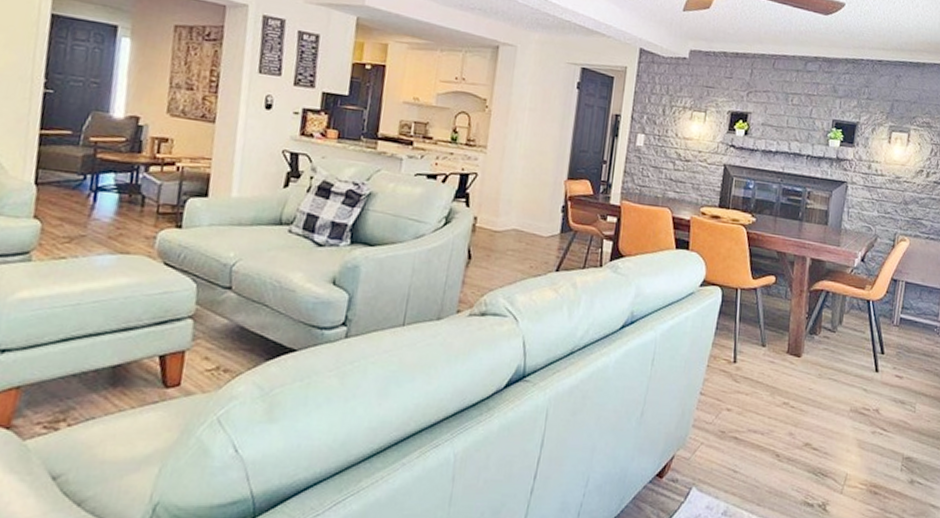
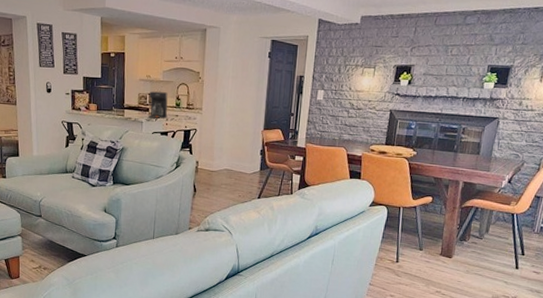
coffee maker: none [410,119,442,157] -> present [147,91,168,119]

